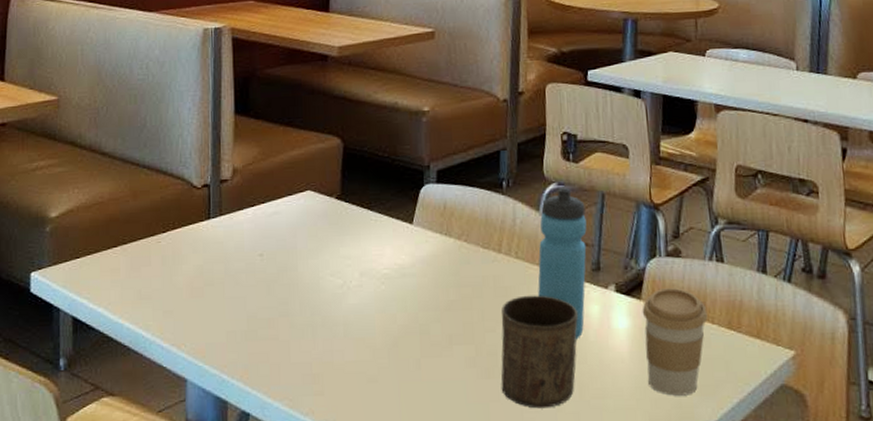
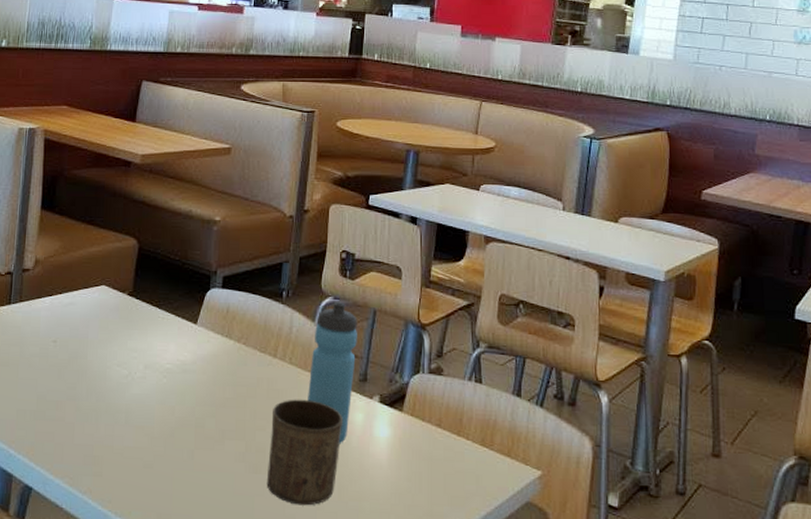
coffee cup: present [642,288,708,396] -> none [402,403,463,505]

